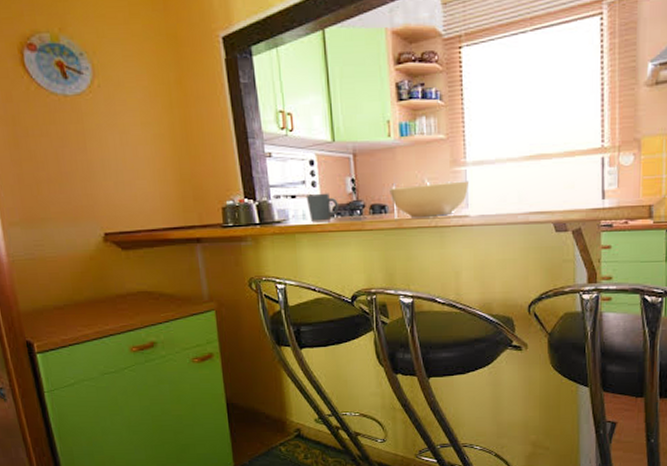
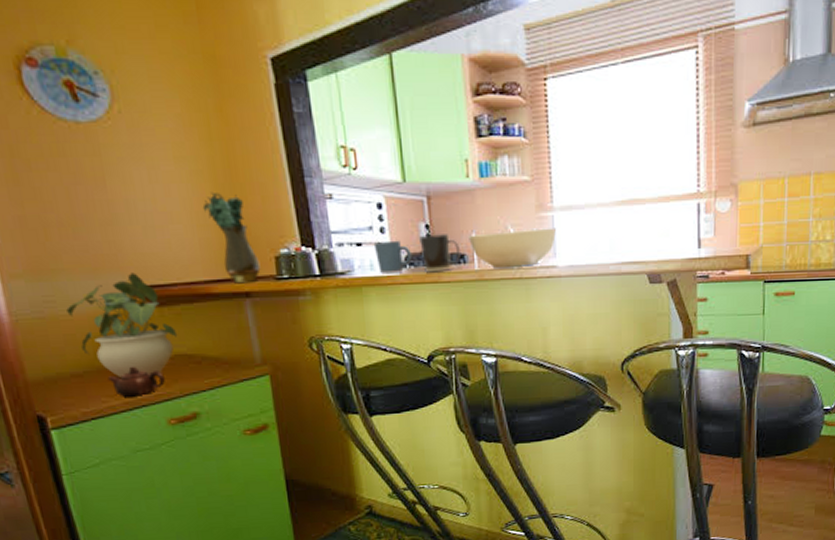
potted plant: none [52,221,140,310] -> present [66,273,178,377]
teapot: none [83,300,129,327] -> present [108,366,165,397]
vase: none [163,152,210,231] -> present [202,191,261,284]
mug: none [346,187,383,220] -> present [419,234,462,271]

